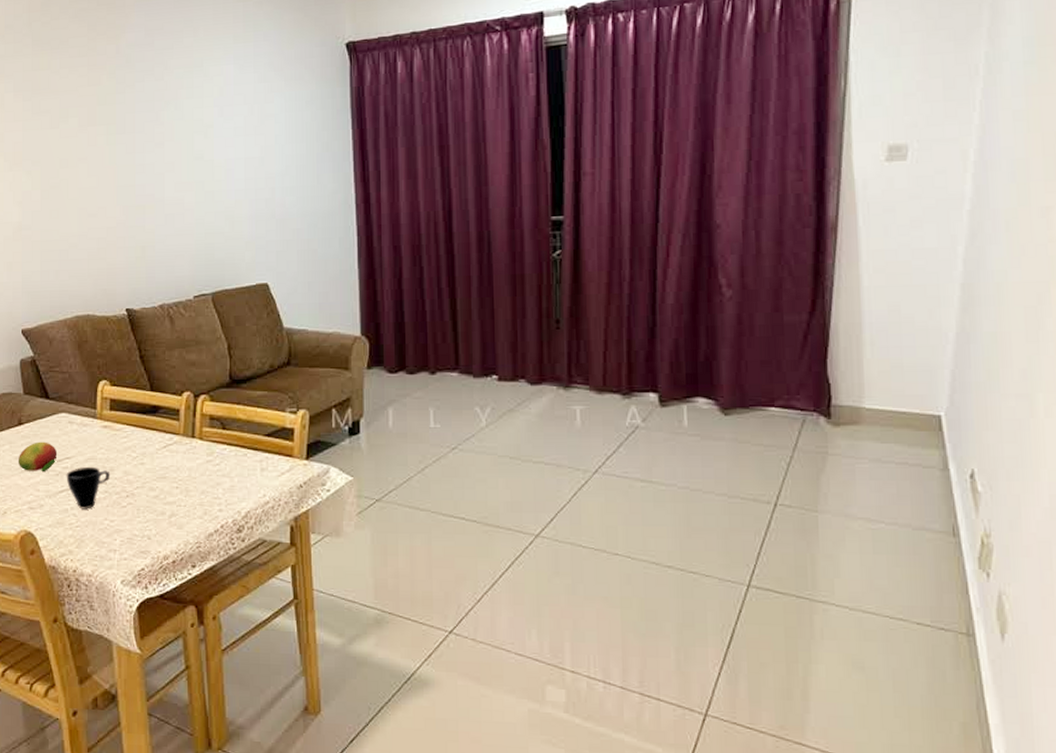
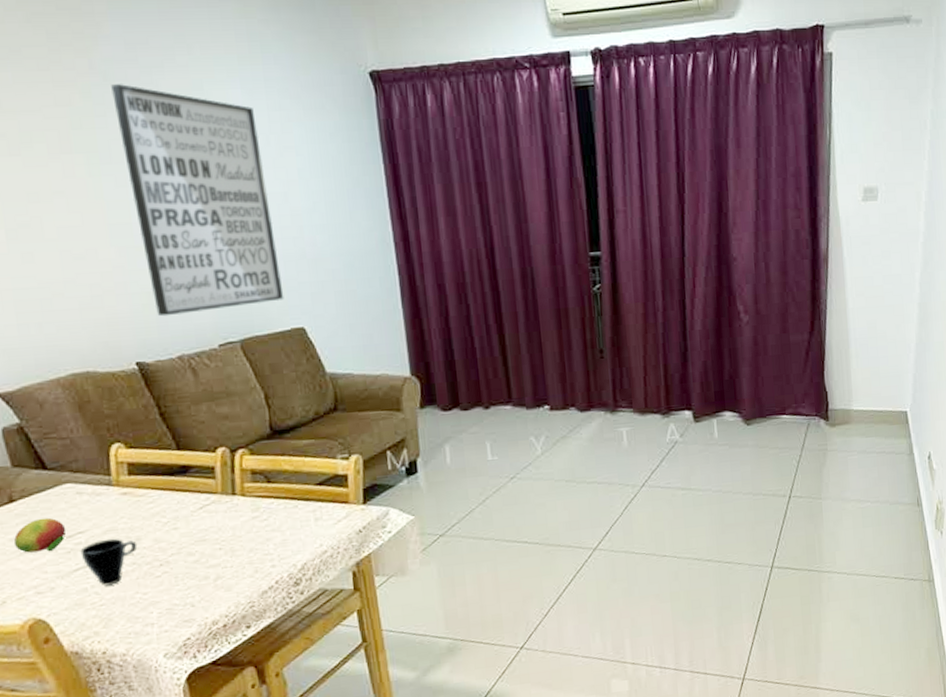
wall art: none [131,65,253,269] -> present [111,84,284,317]

